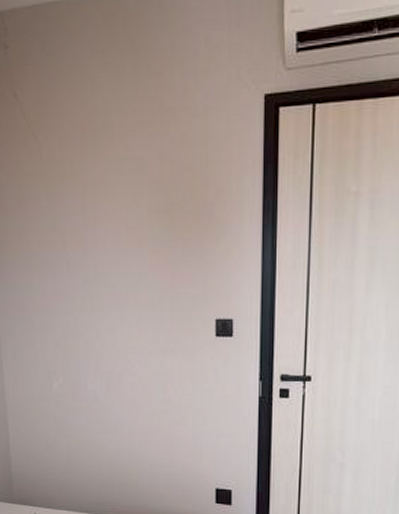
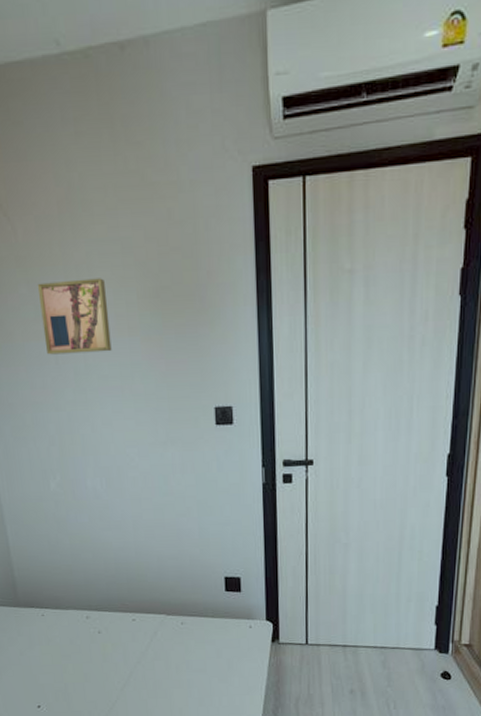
wall art: none [56,193,121,263] -> present [37,278,112,355]

